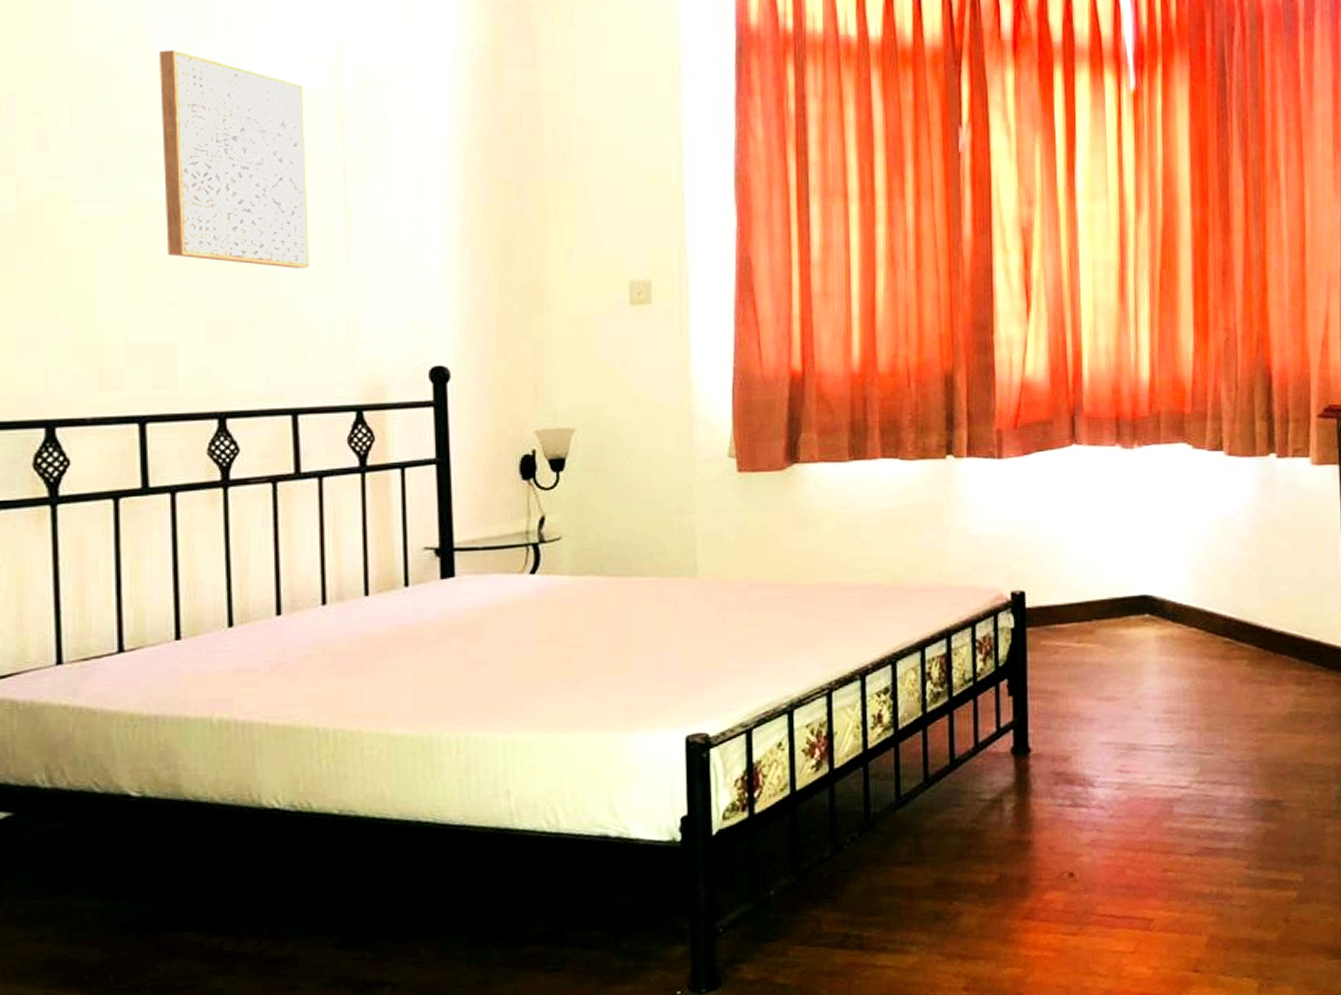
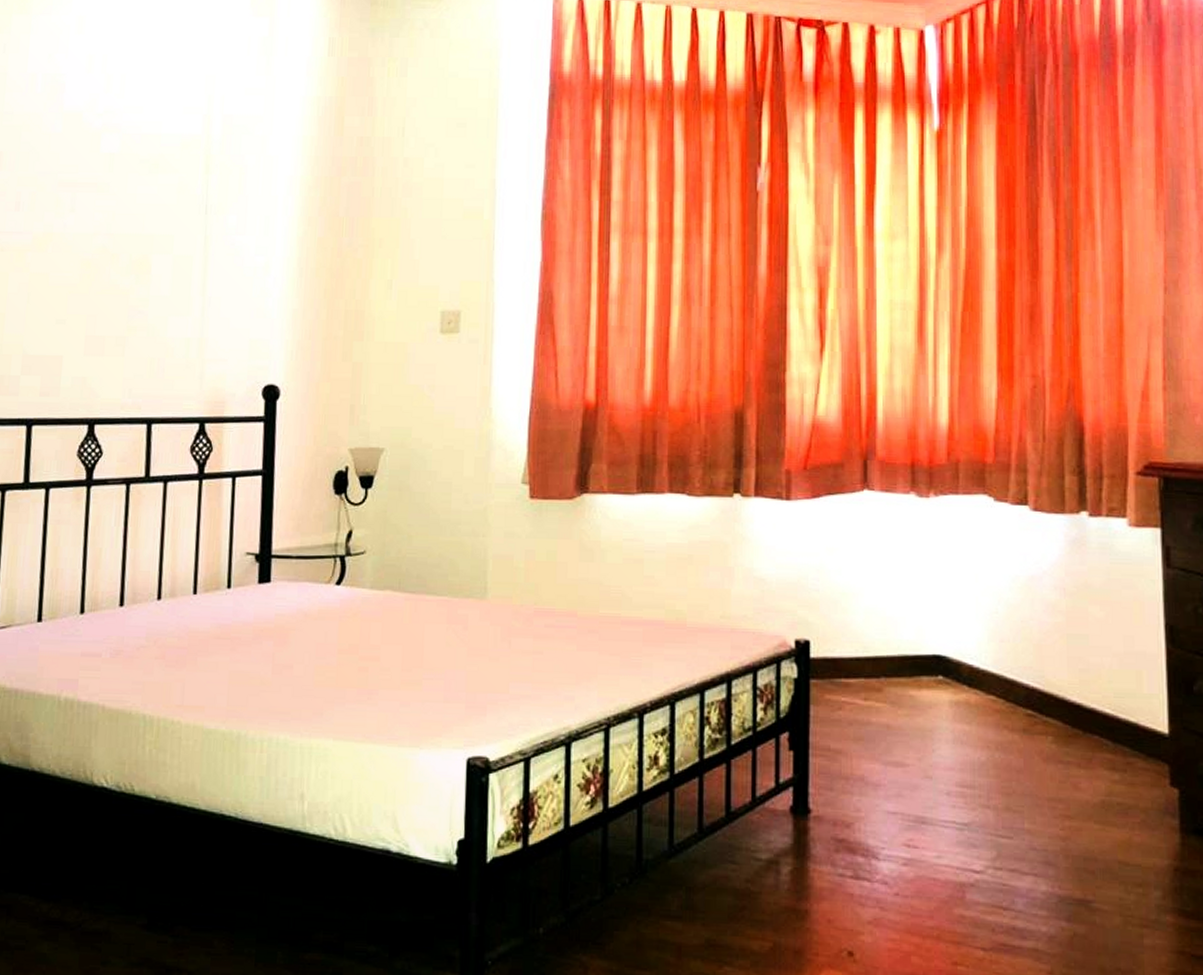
wall art: present [160,50,309,268] -> none [62,104,179,293]

